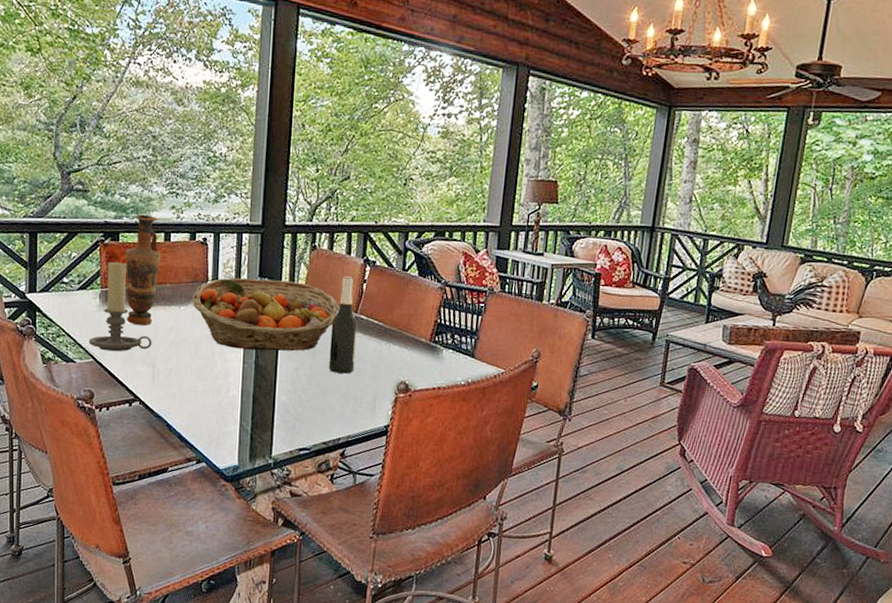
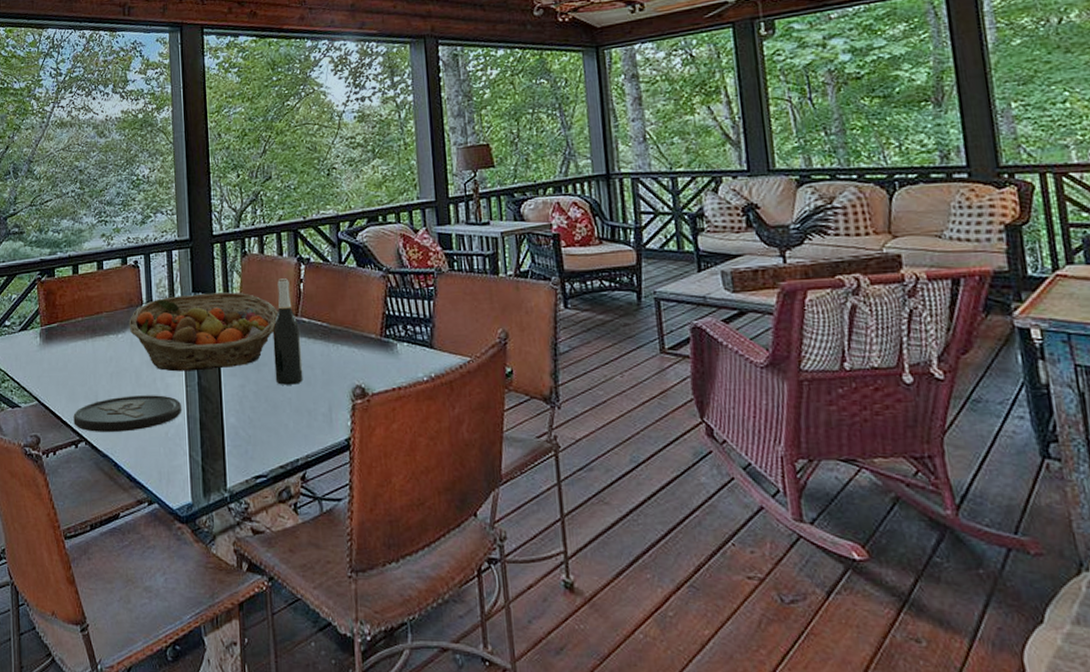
candle holder: present [89,261,152,352] -> none [32,297,93,391]
vase: present [125,214,161,326] -> none [61,246,96,360]
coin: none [129,364,237,397] -> present [73,395,181,432]

